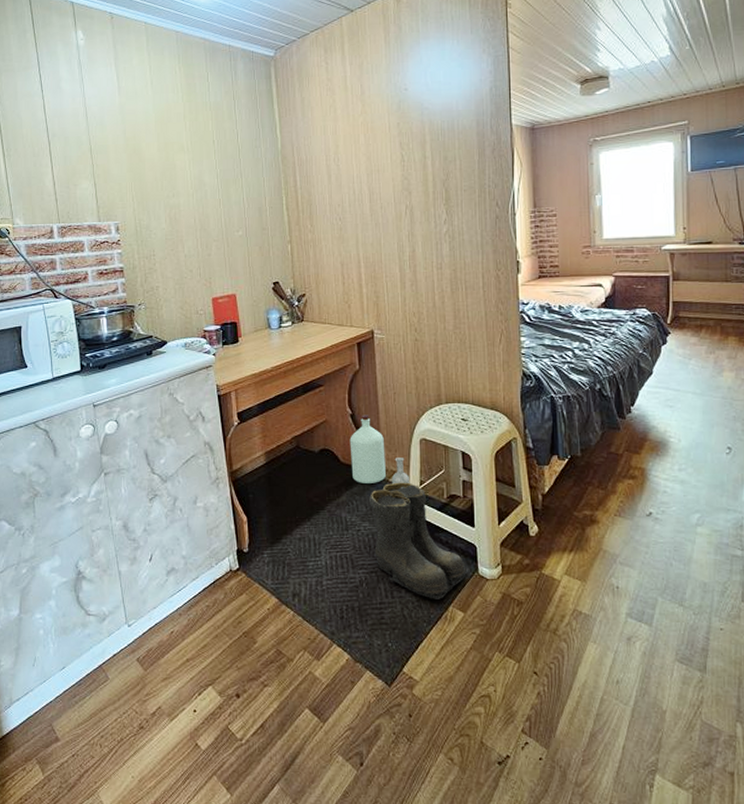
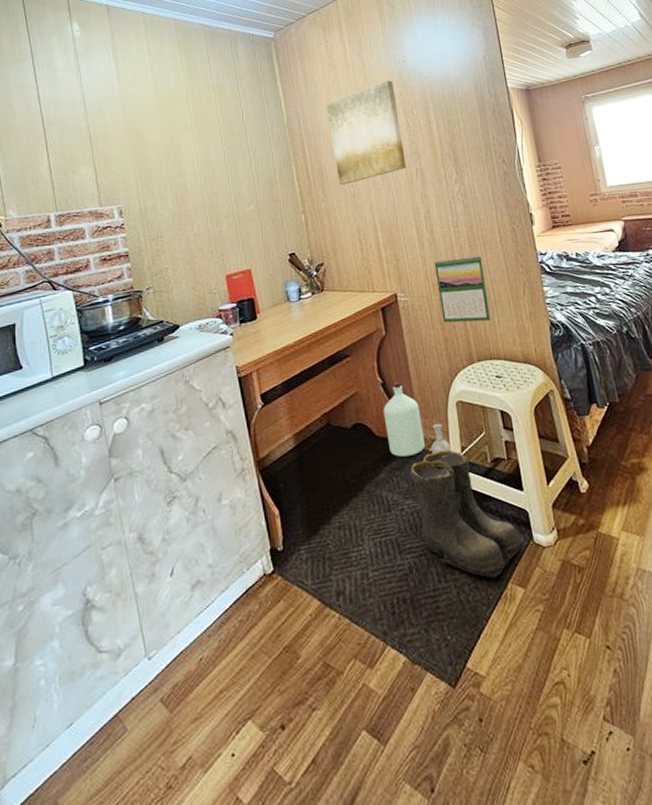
wall art: none [321,109,396,217] -> present [326,80,407,185]
calendar: none [413,298,463,365] -> present [434,254,491,323]

